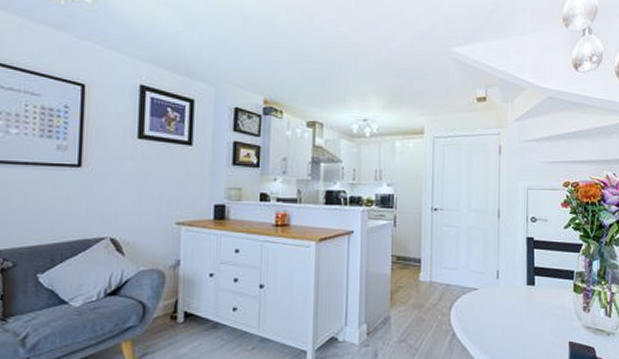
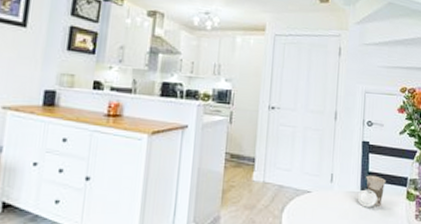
cup: none [524,270,552,302] -> present [357,175,386,208]

